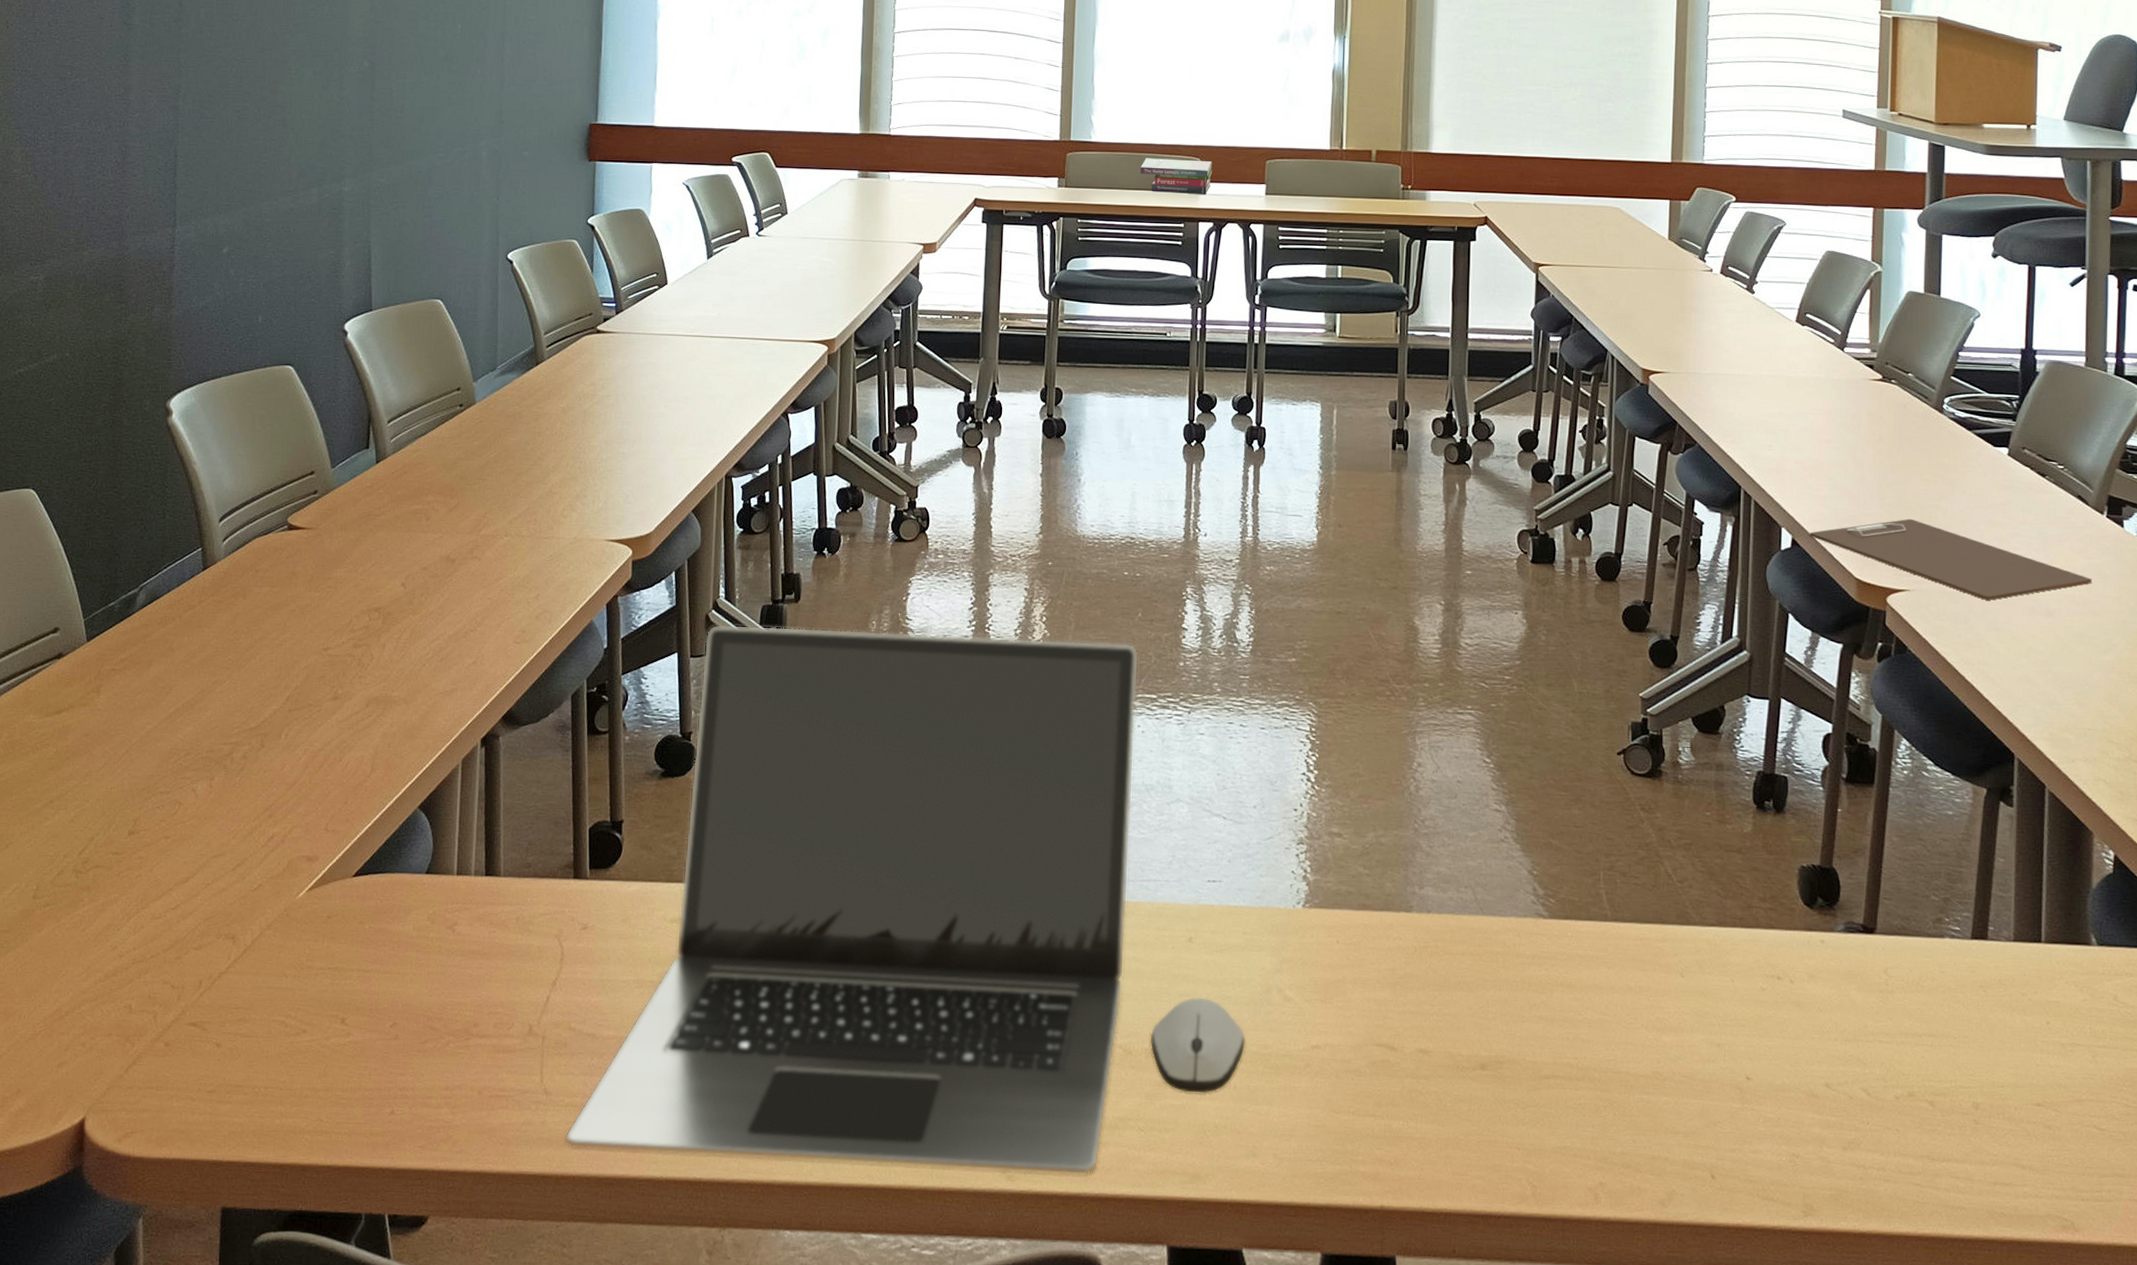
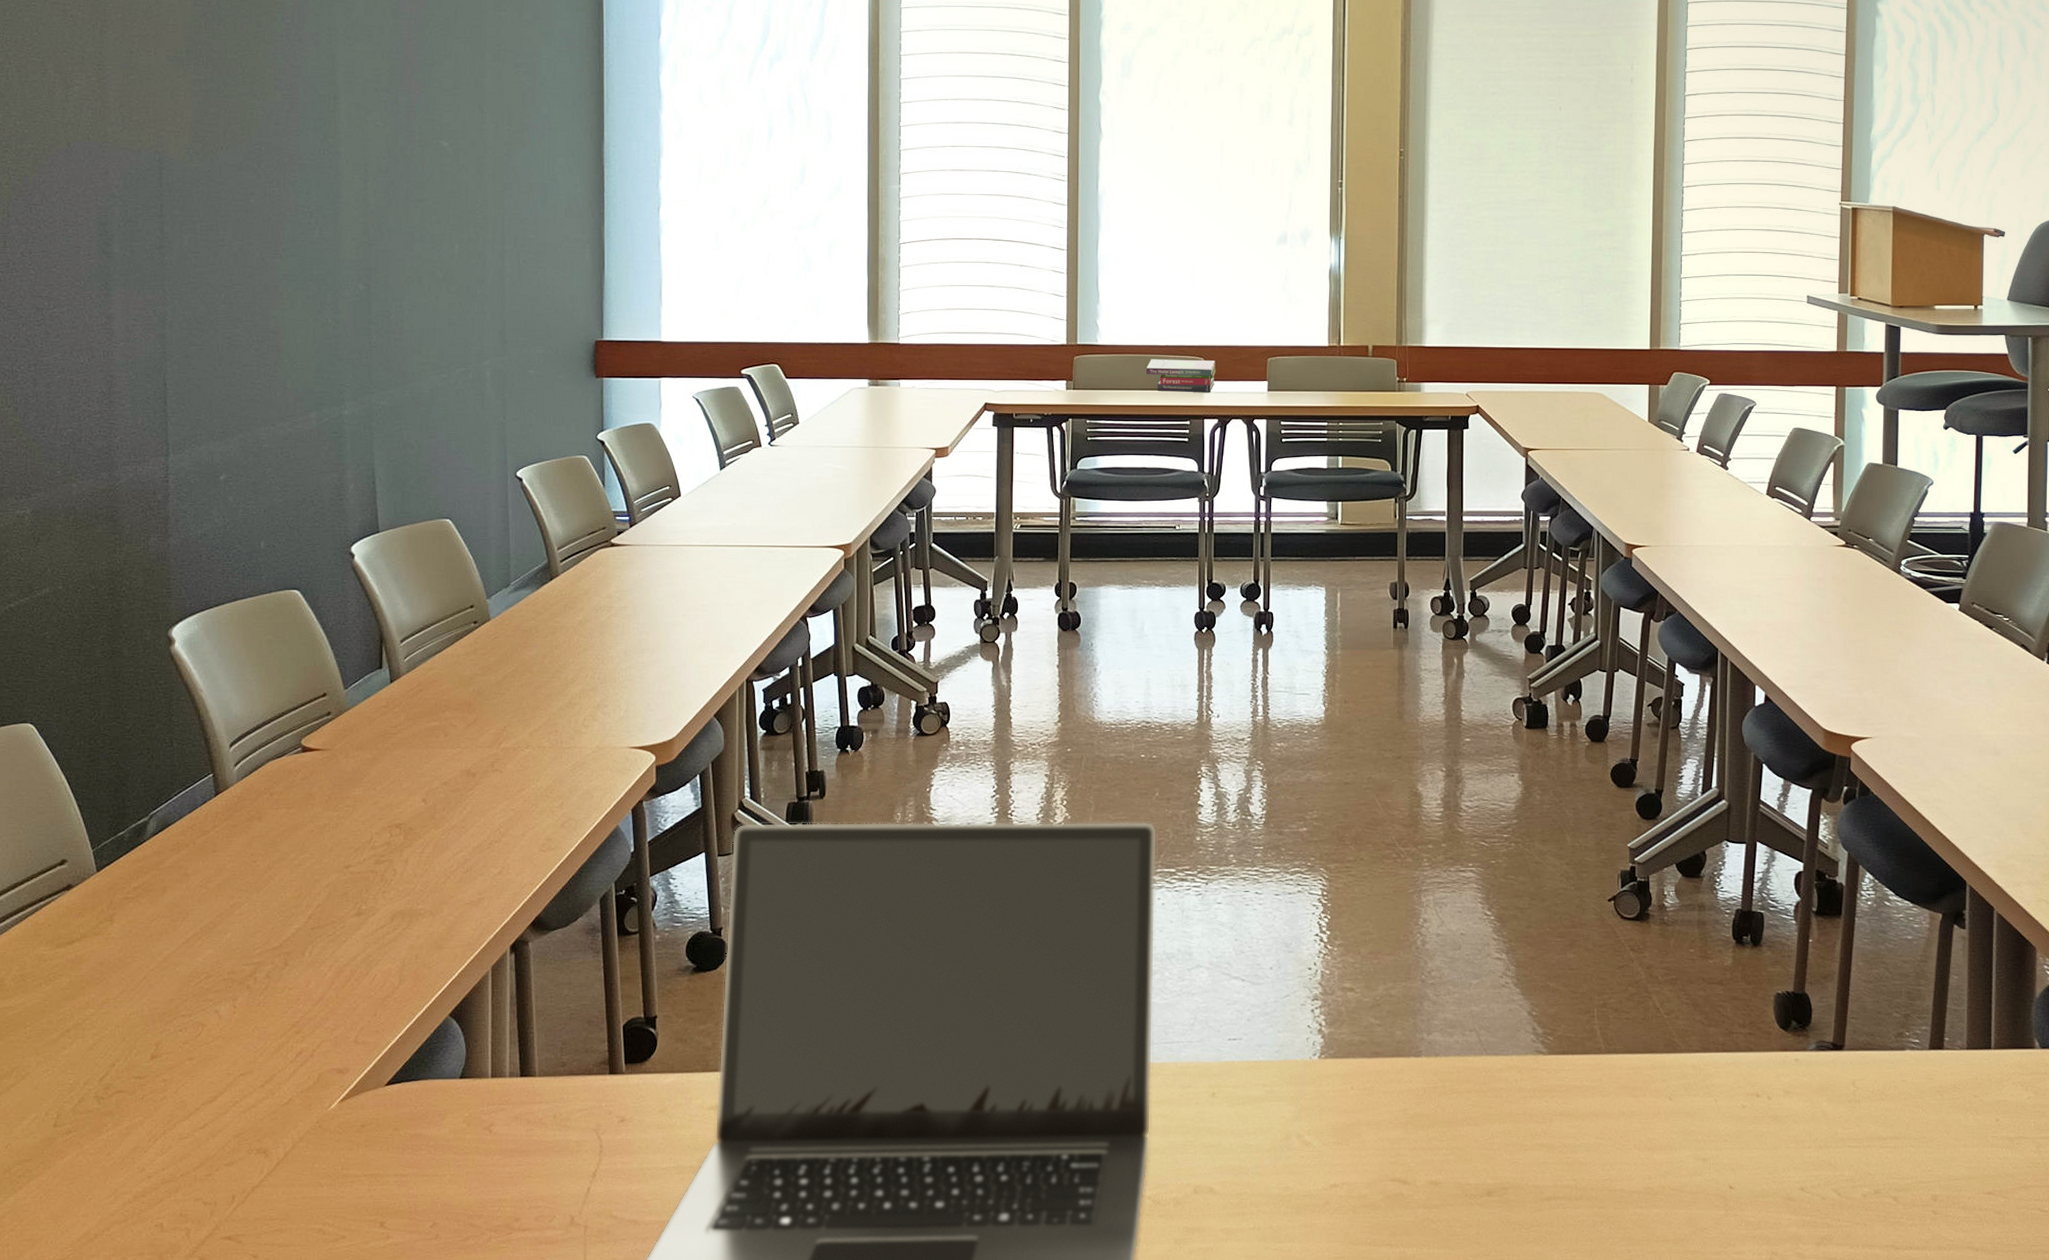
computer mouse: present [1150,997,1246,1093] -> none [1177,1147,1268,1236]
clipboard: present [1810,518,2092,600] -> none [1781,672,2034,743]

